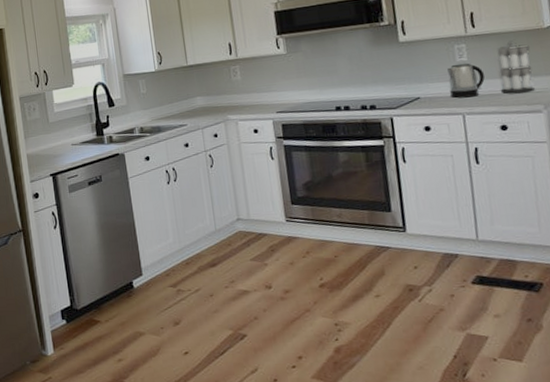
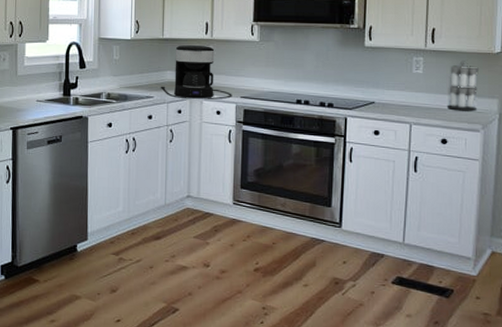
coffee maker: none [192,66,267,123] -> present [160,45,232,100]
kettle: present [447,63,485,99] -> none [402,75,435,109]

